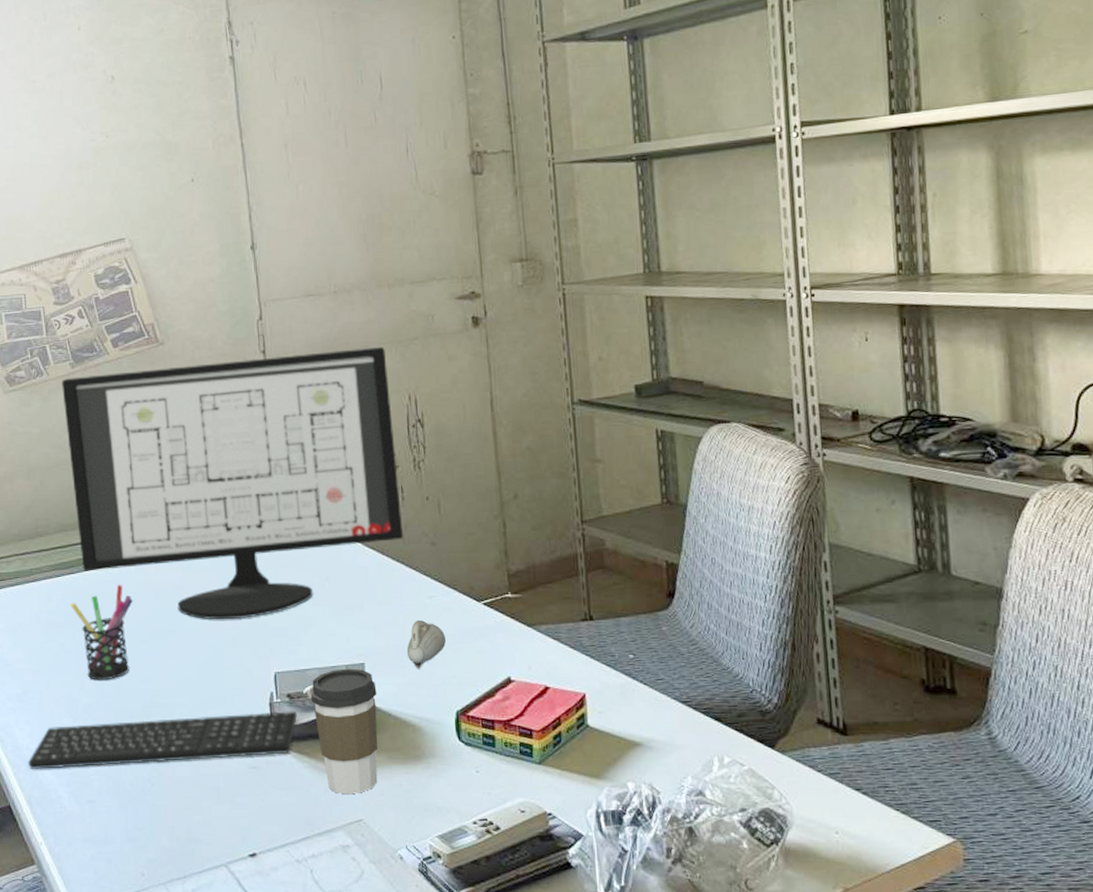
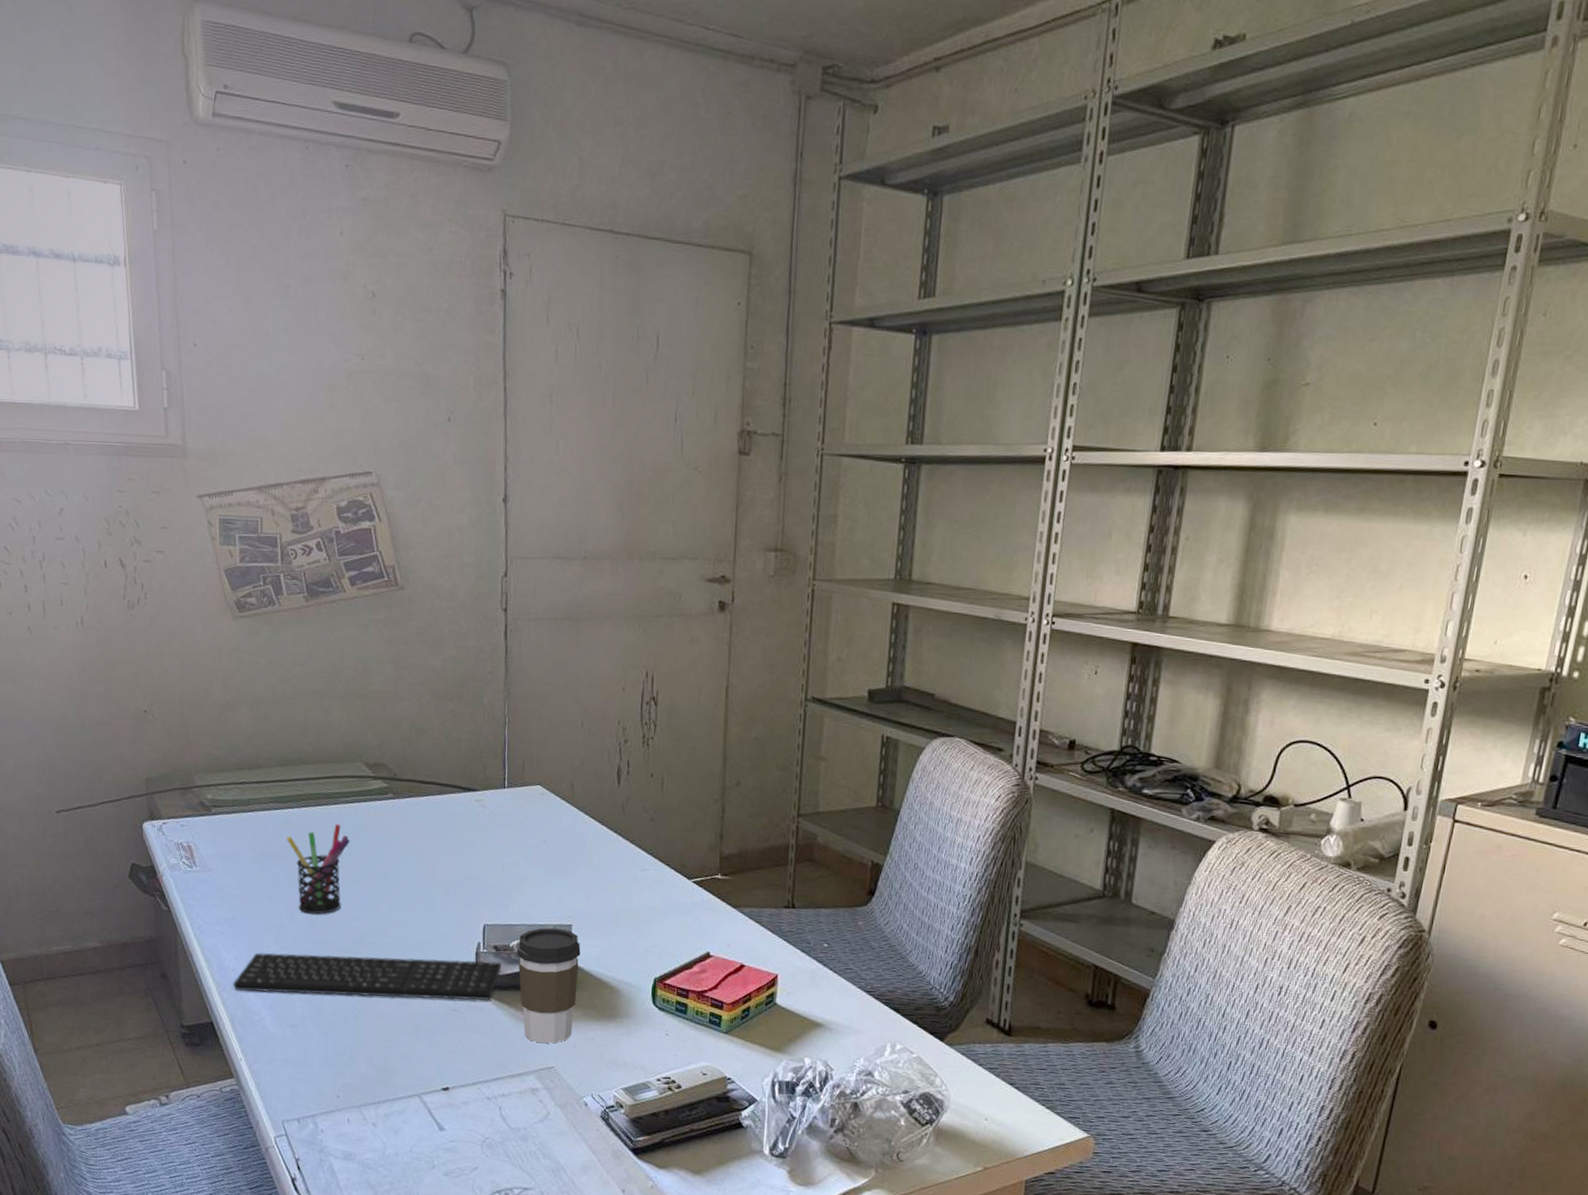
computer monitor: present [62,346,404,620] -> none [294,611,629,870]
computer mouse: present [406,619,446,670] -> none [613,890,653,937]

